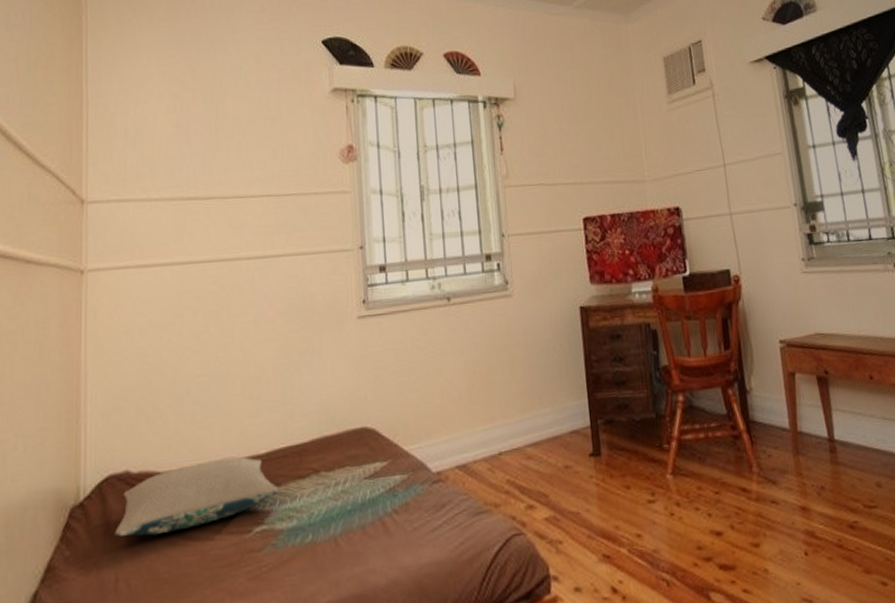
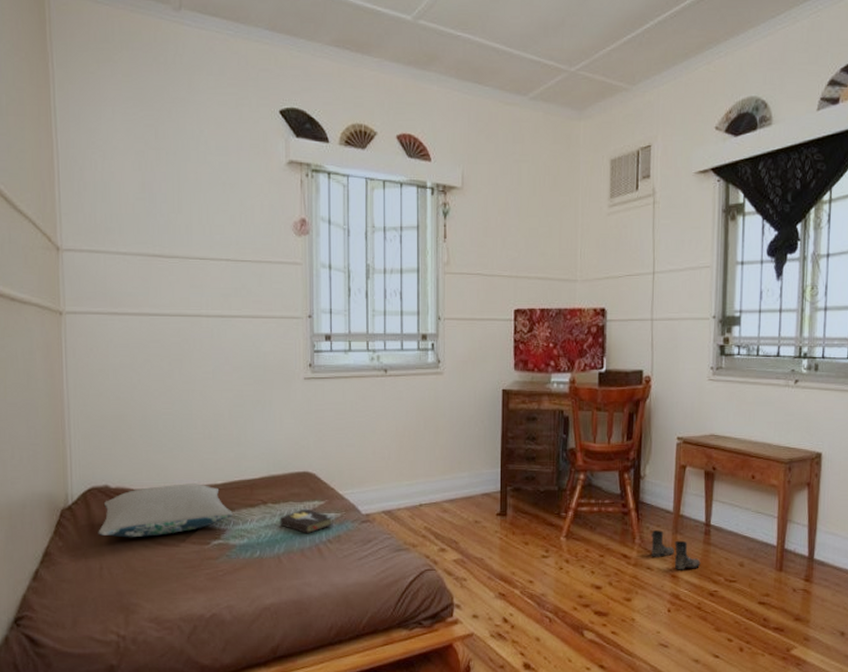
hardback book: none [335,473,399,506] -> present [279,508,333,534]
boots: none [770,452,833,501] -> present [651,529,701,570]

